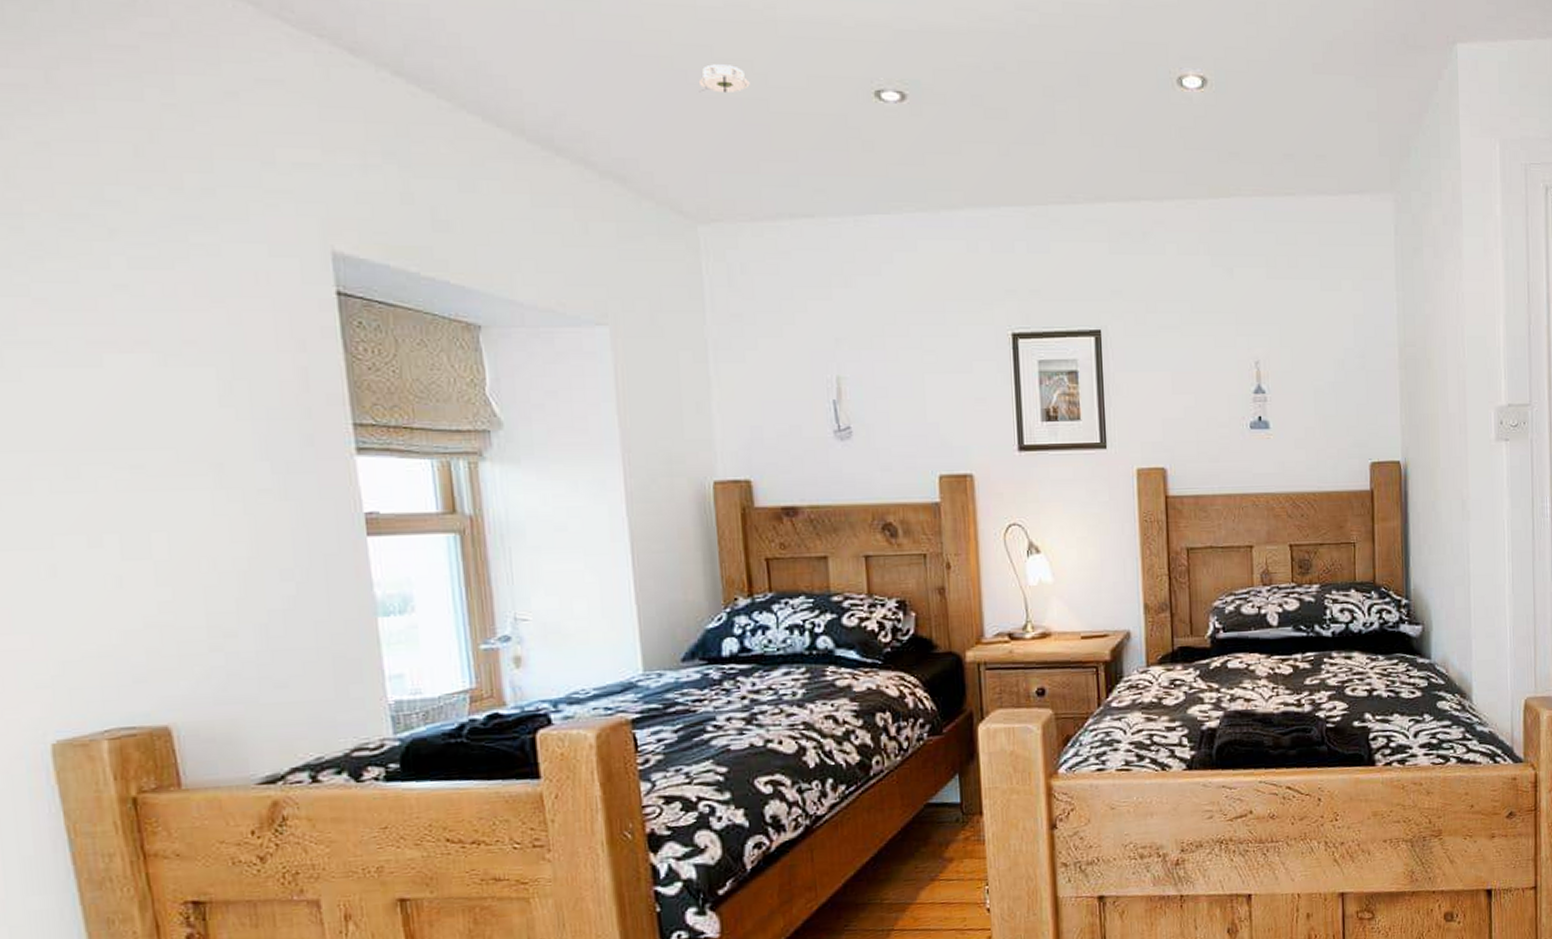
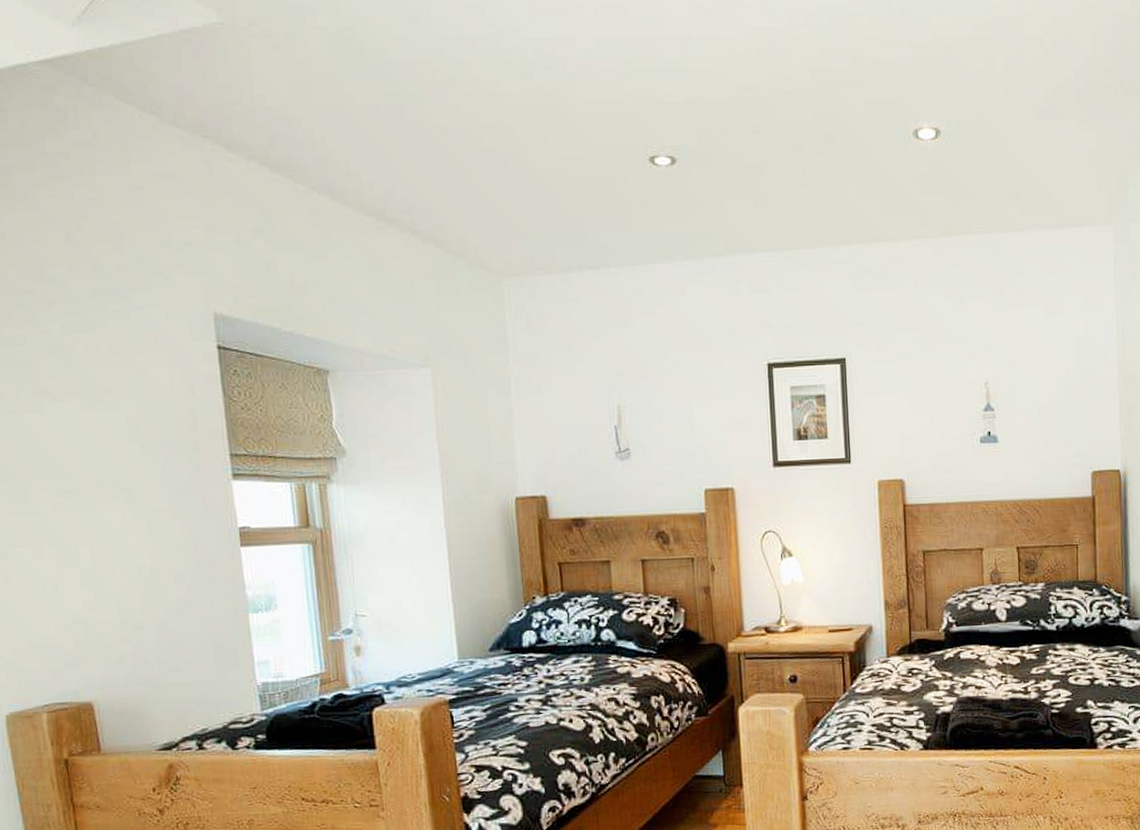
smoke detector: present [698,64,750,94] -> none [502,142,545,167]

